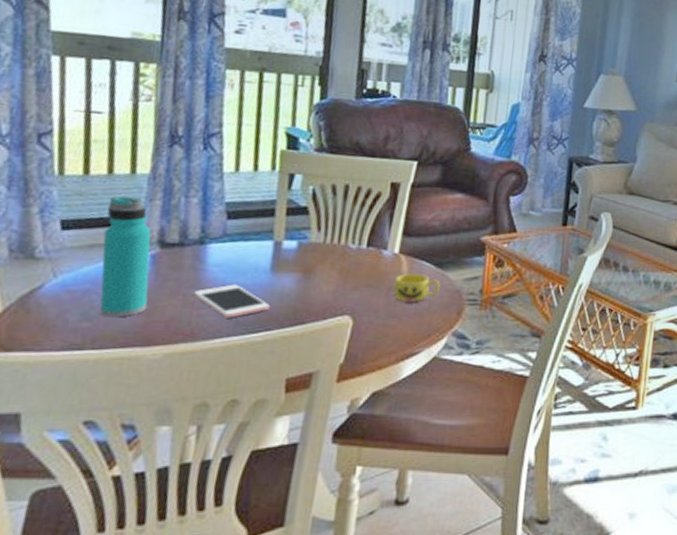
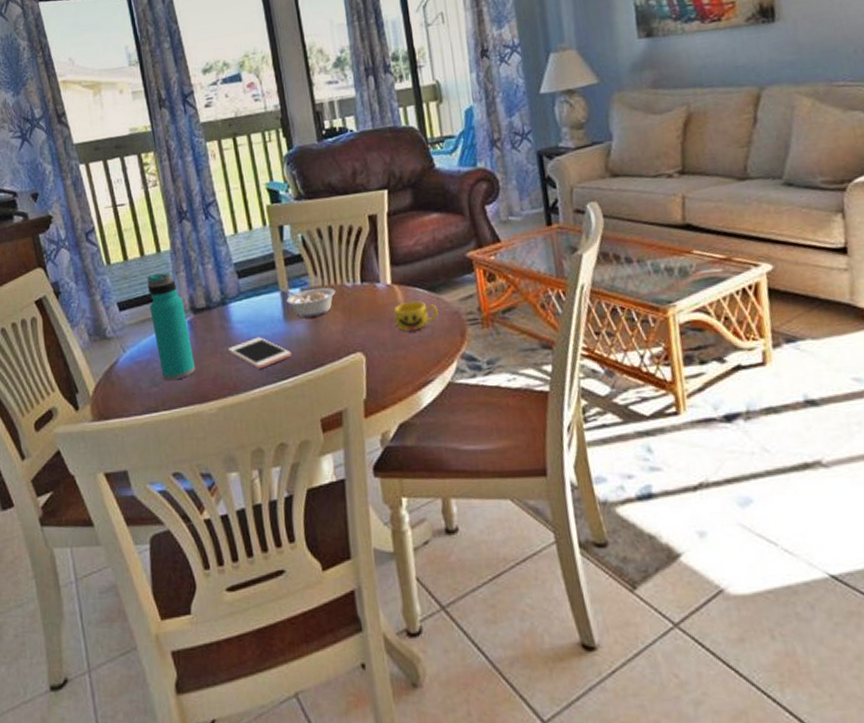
legume: none [278,240,337,273] -> present [284,287,336,318]

